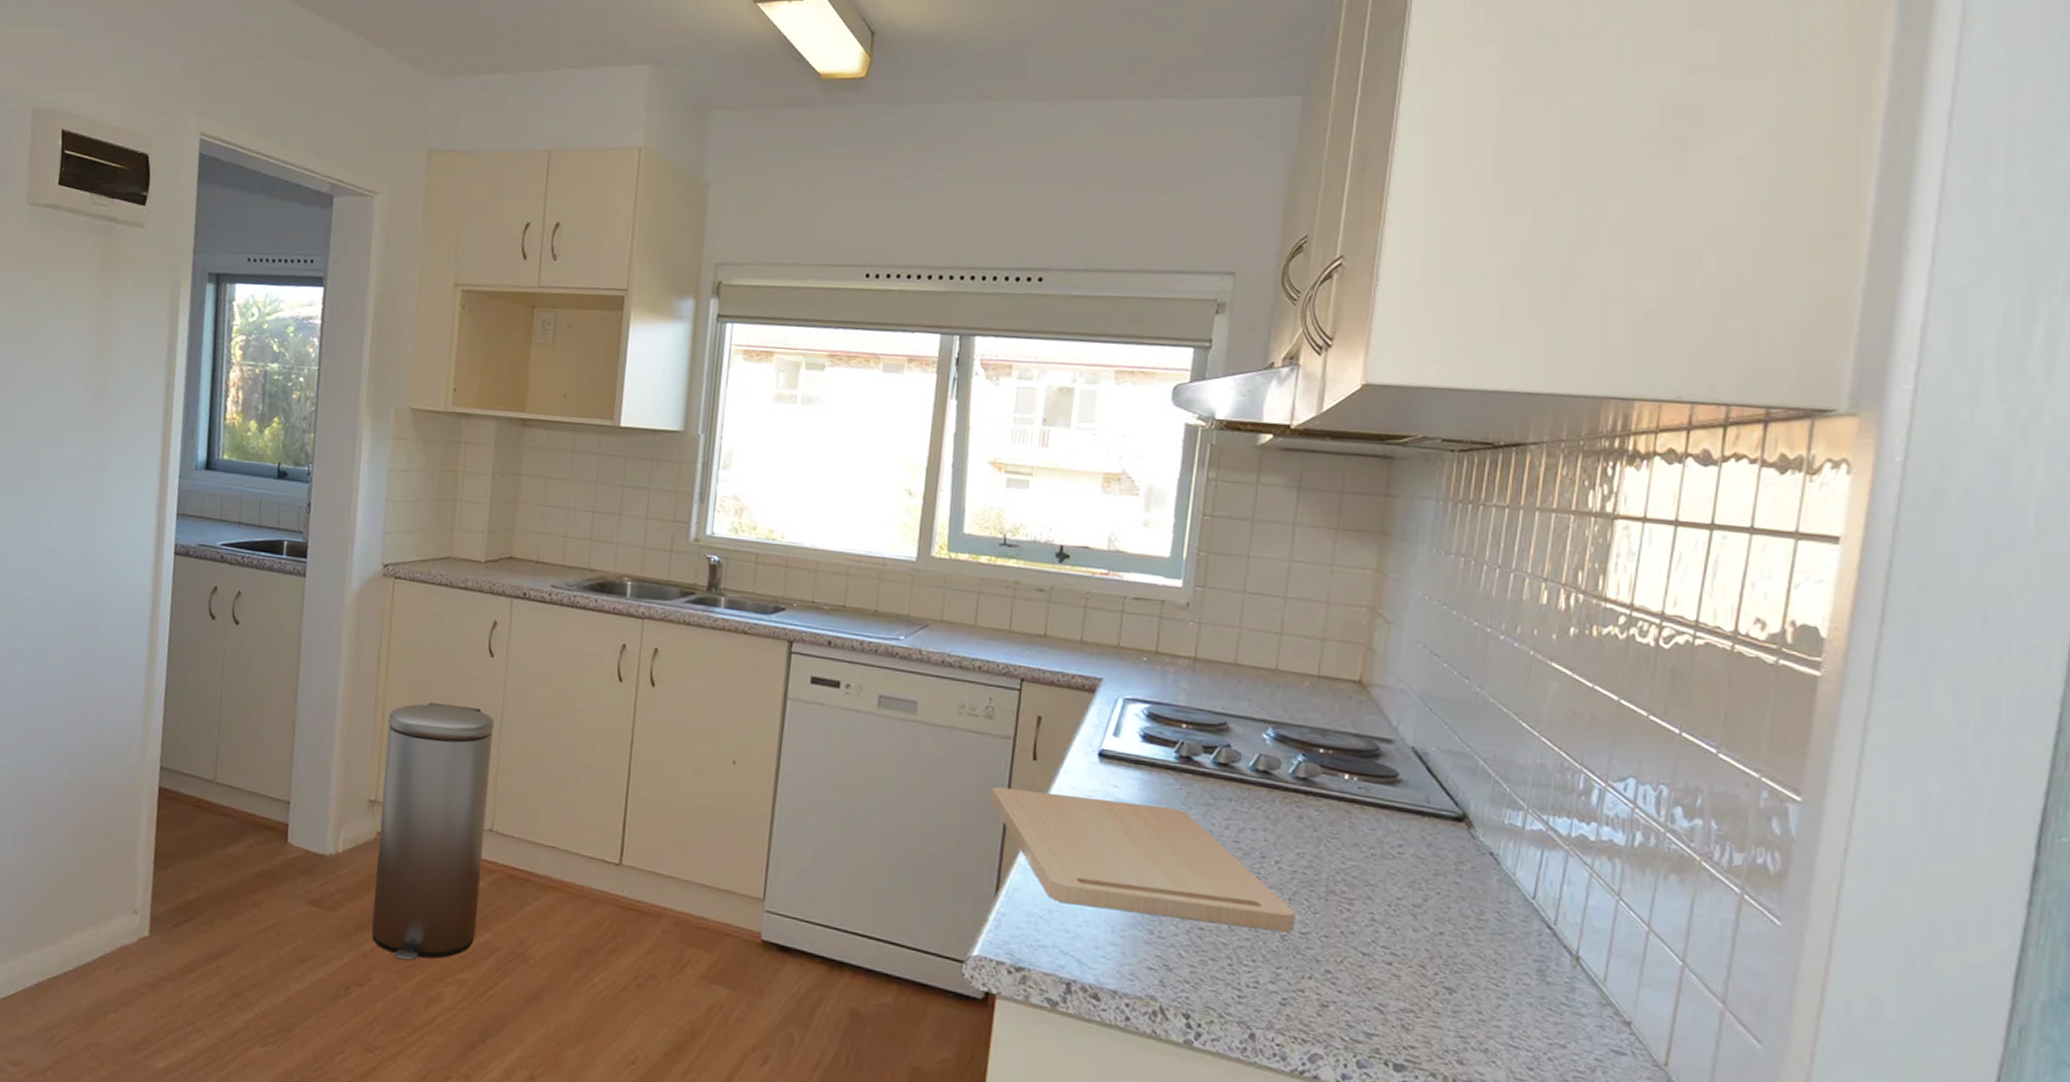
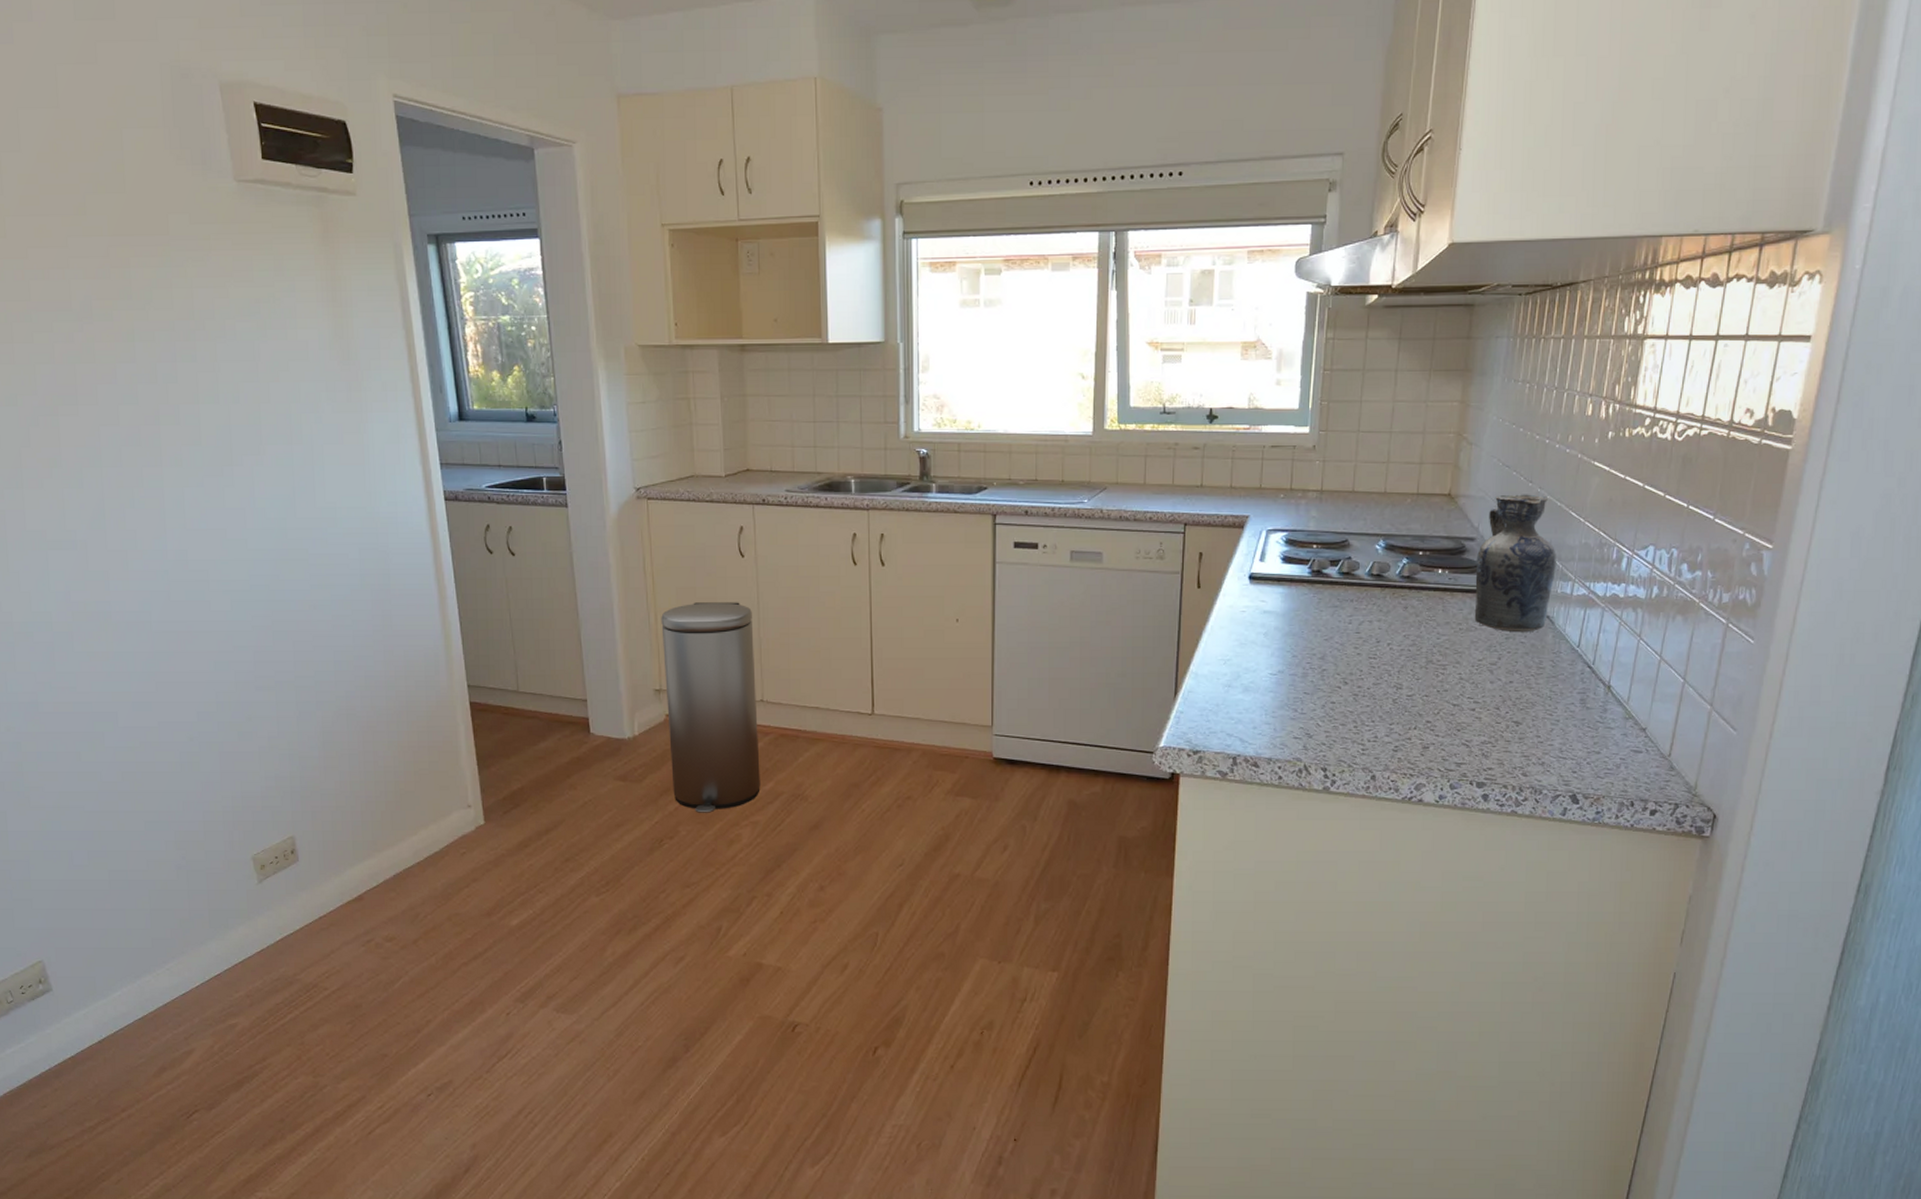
cutting board: present [990,786,1296,933] -> none [1166,612,1403,698]
ceramic jug: none [1391,690,1502,871] -> present [1474,494,1556,633]

